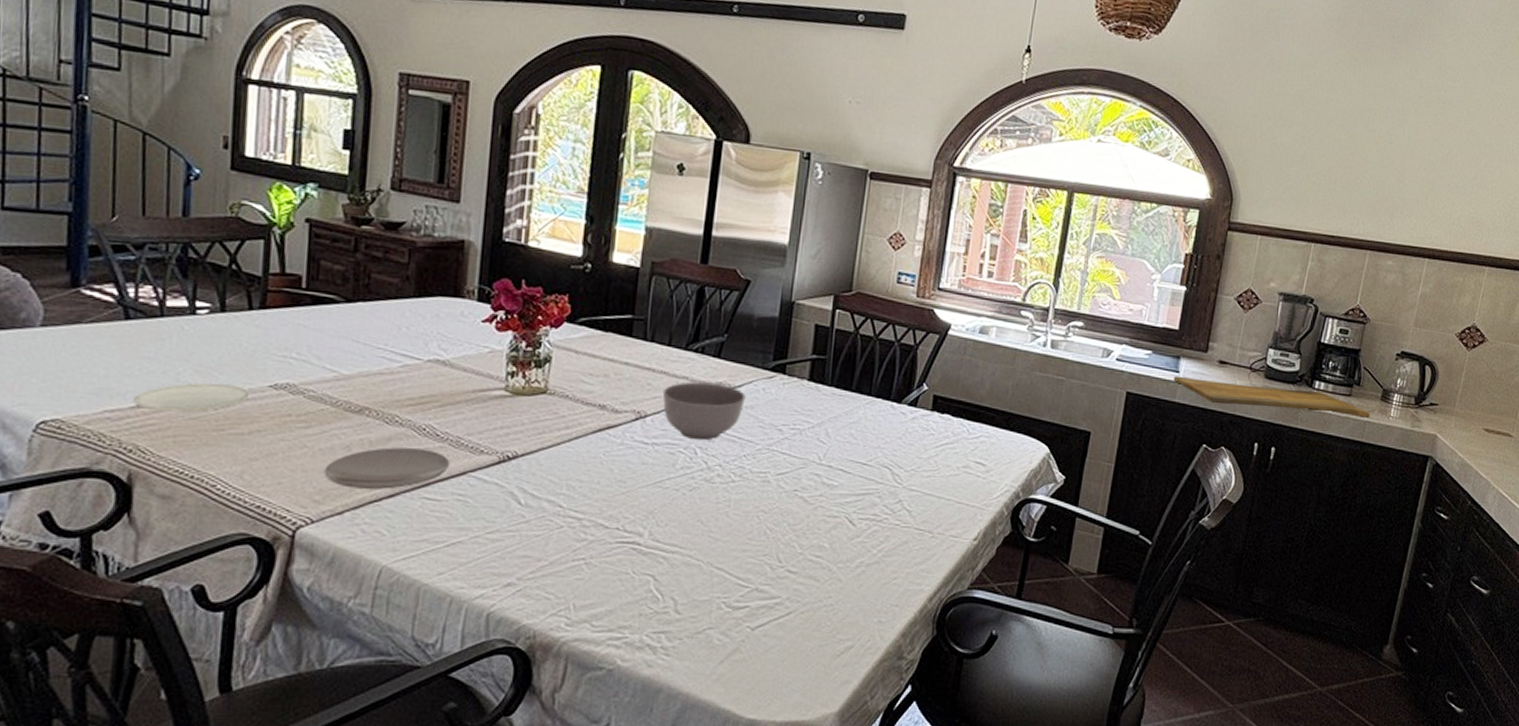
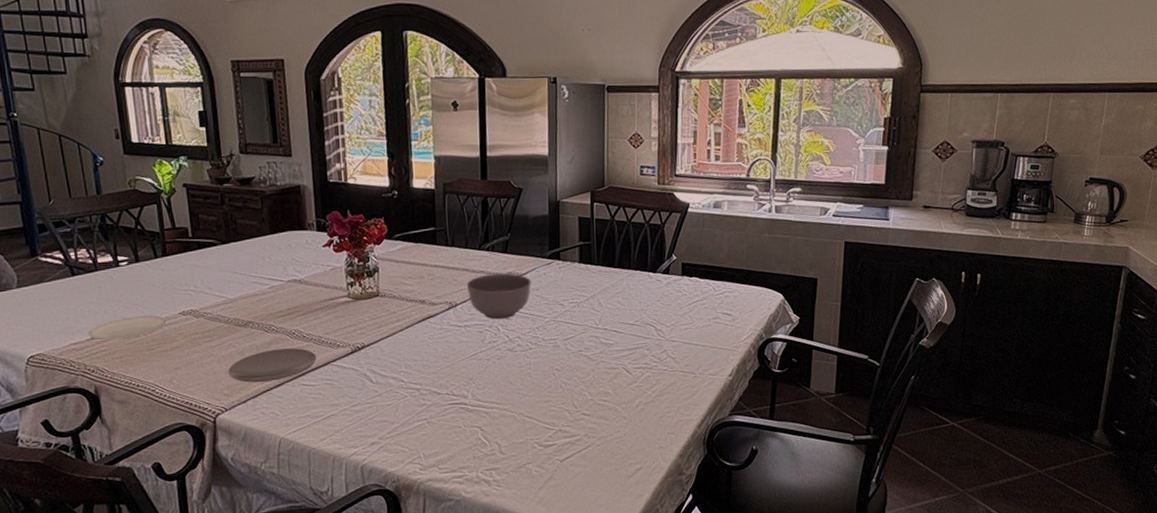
cutting board: present [1173,376,1371,419] -> none [884,221,1065,243]

